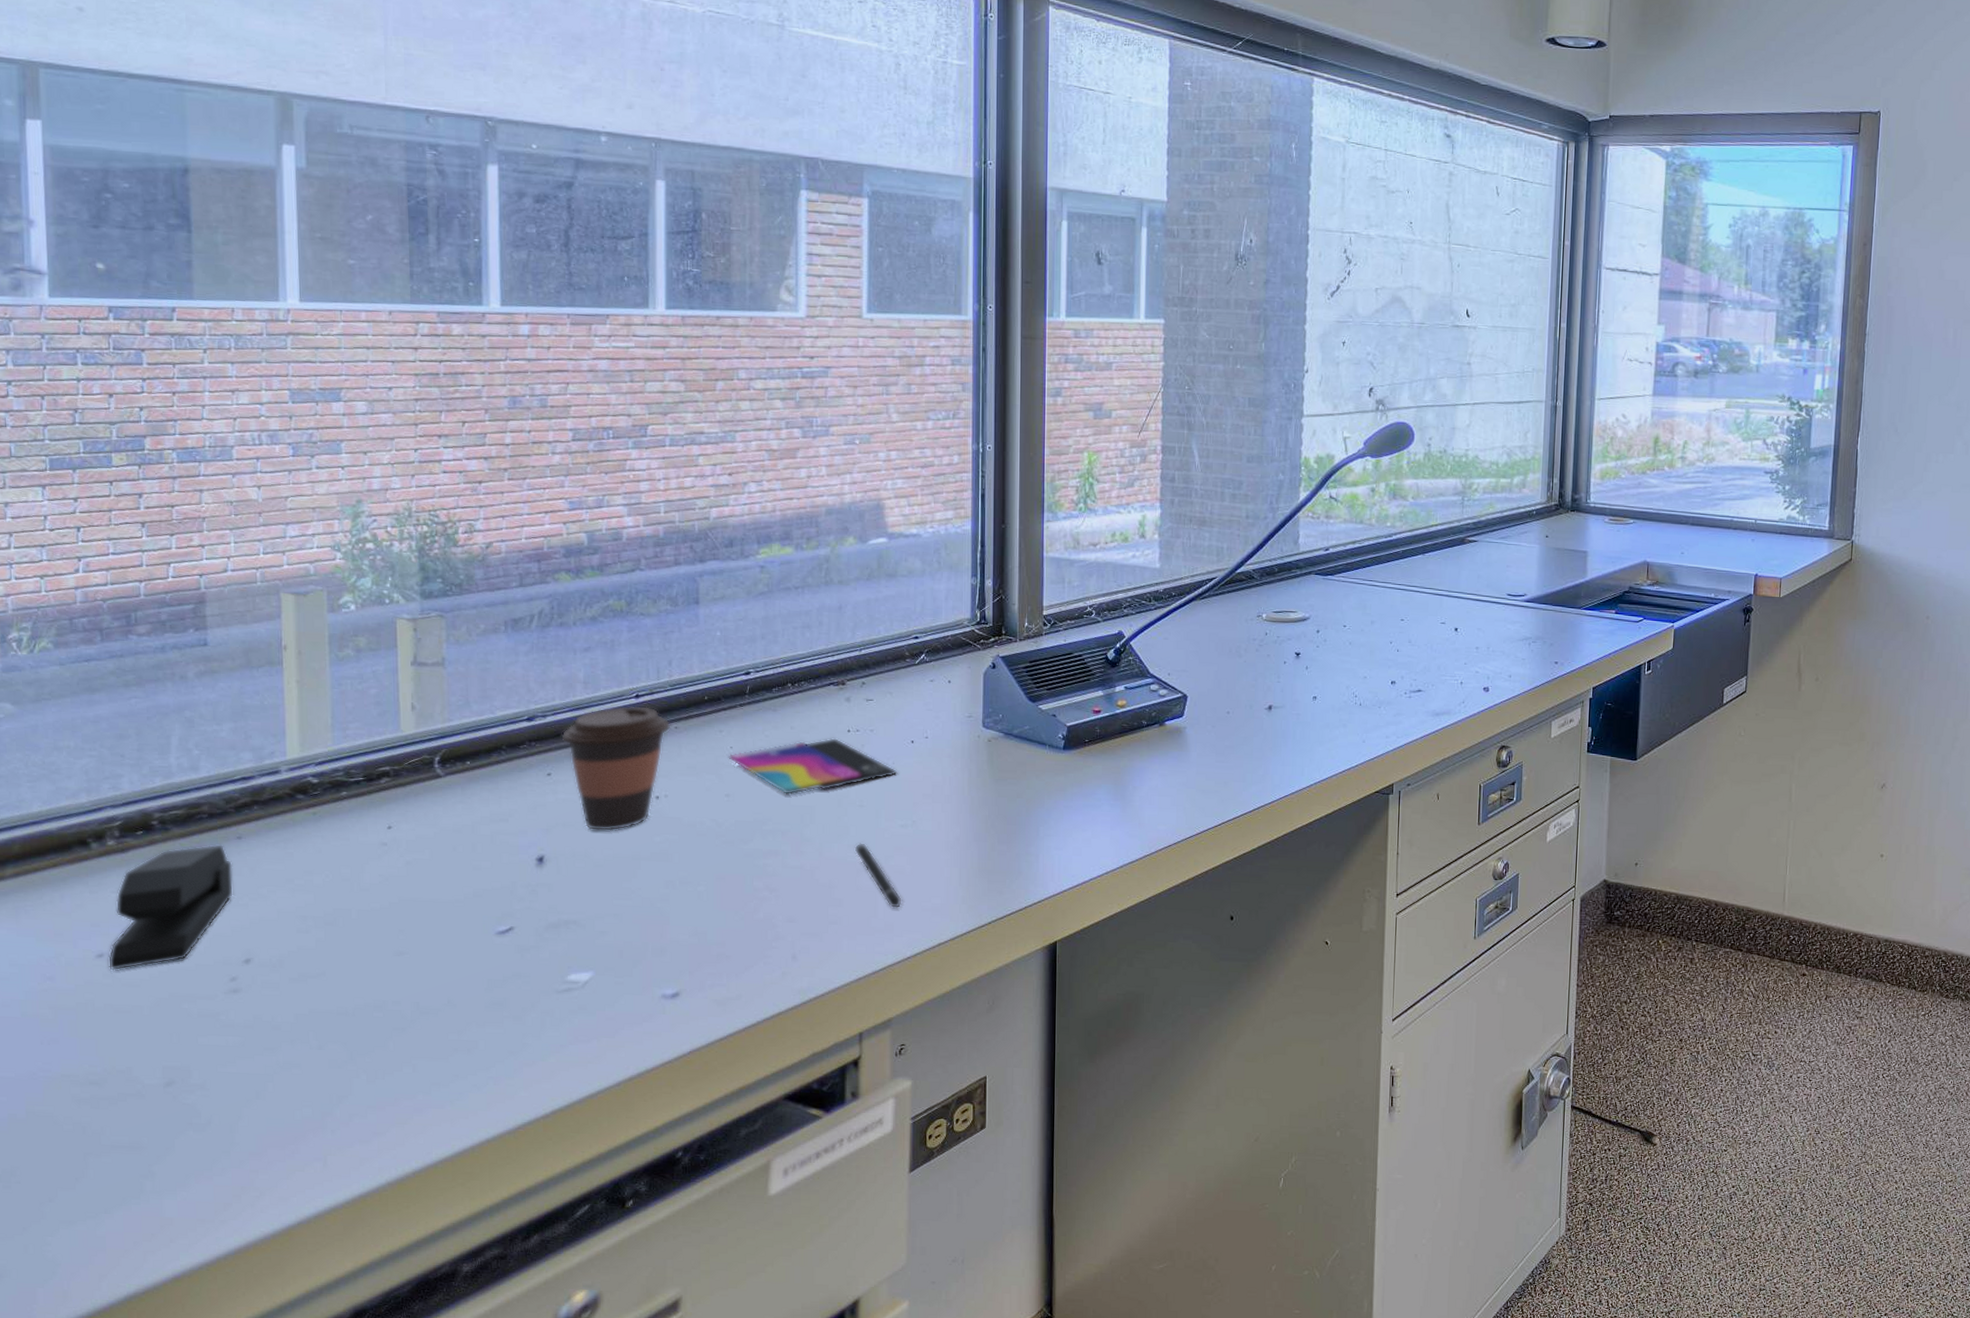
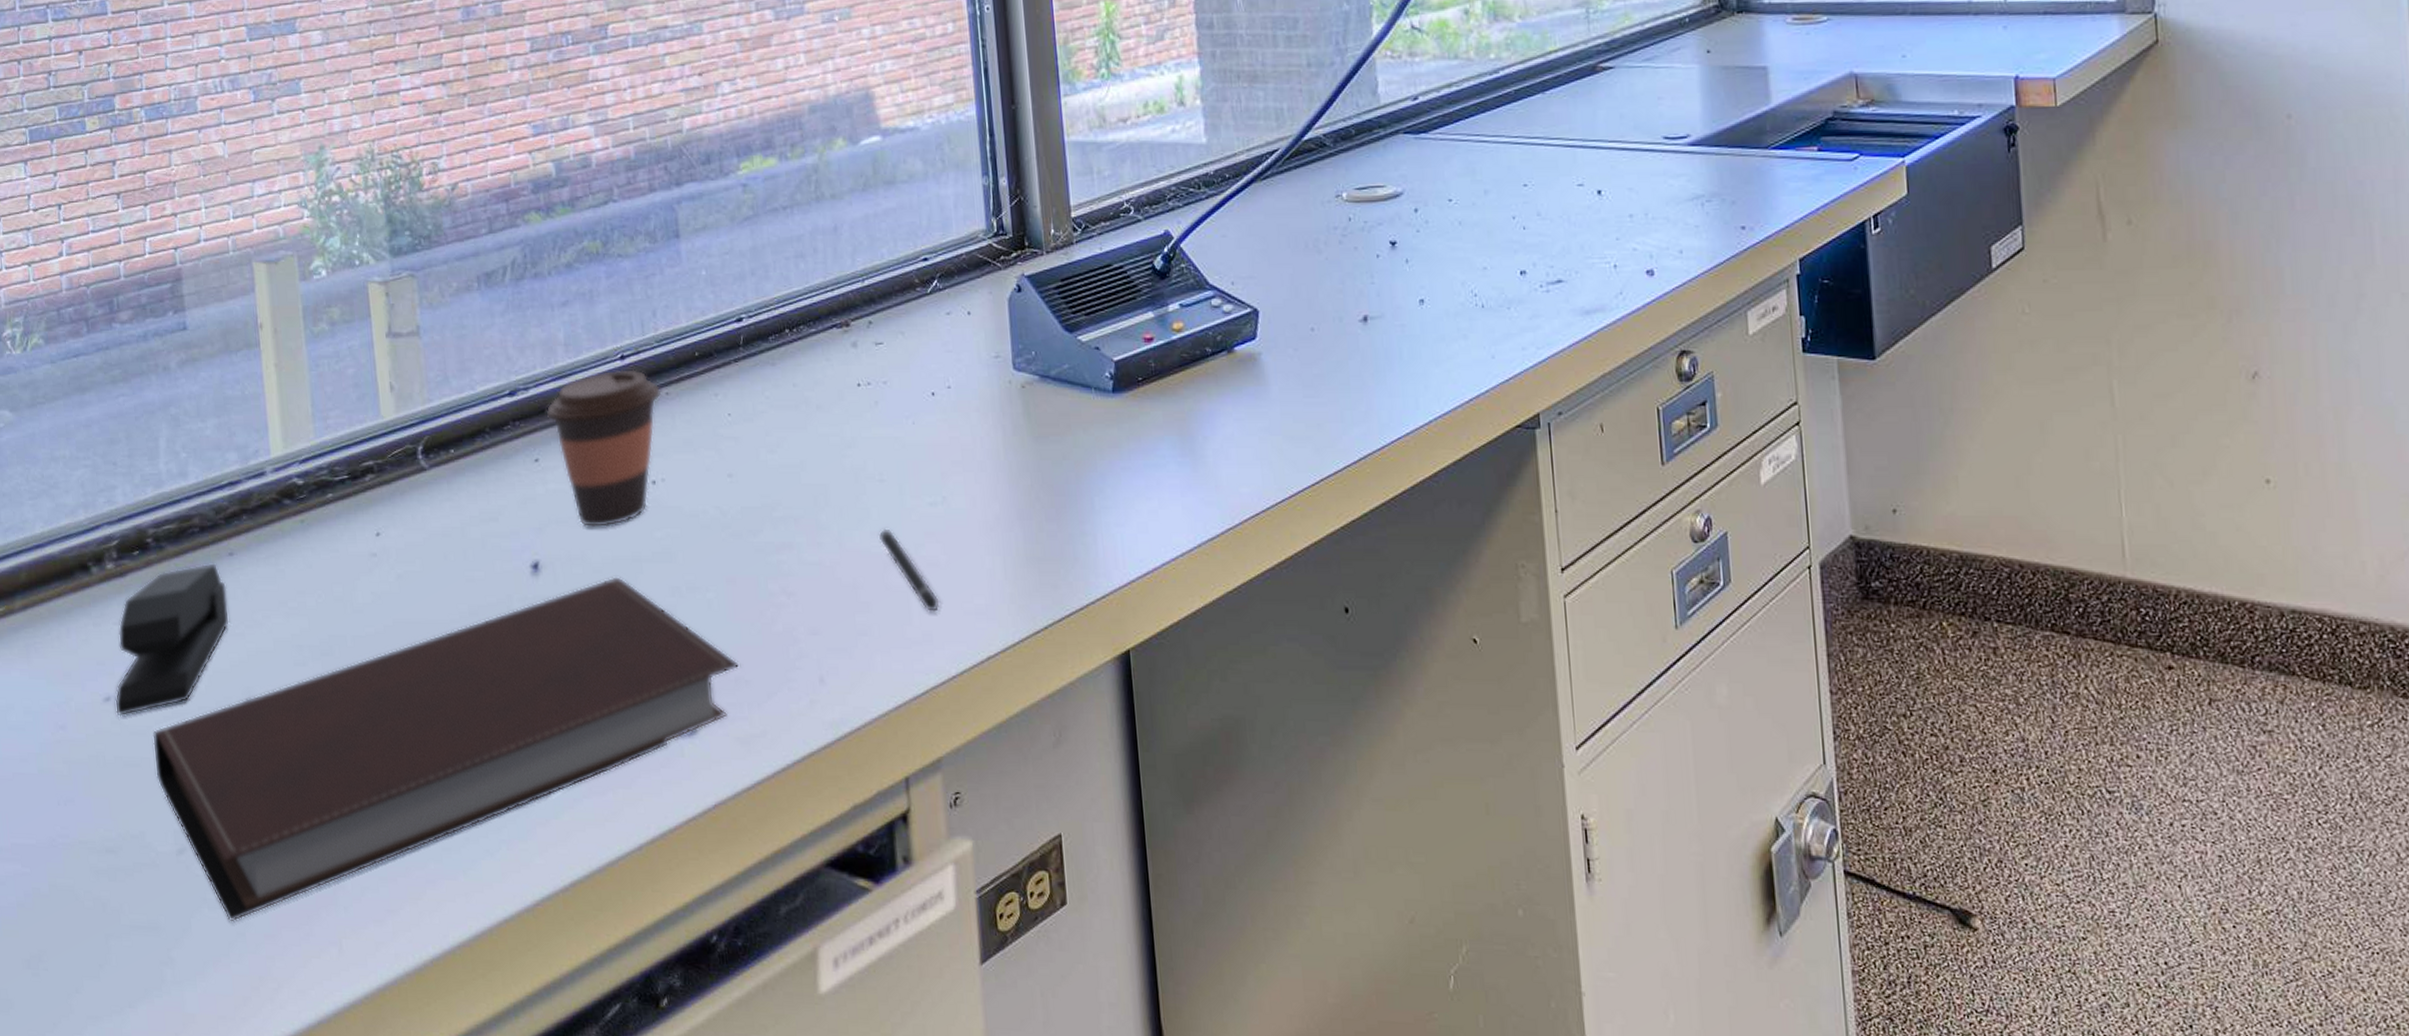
notebook: none [146,870,721,1143] -> present [152,577,739,922]
smartphone: present [728,738,898,796] -> none [727,395,920,472]

